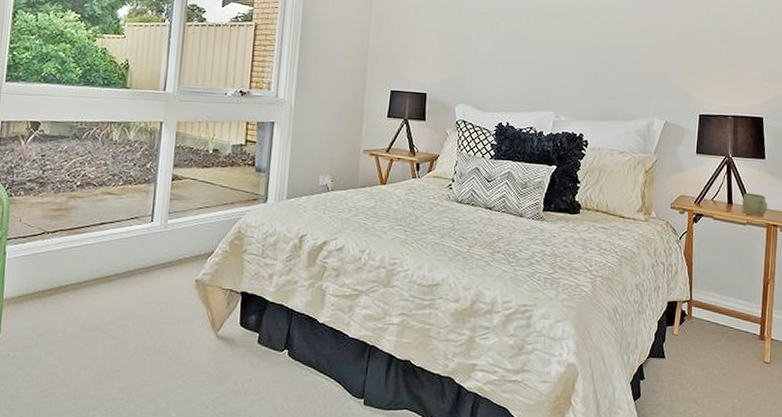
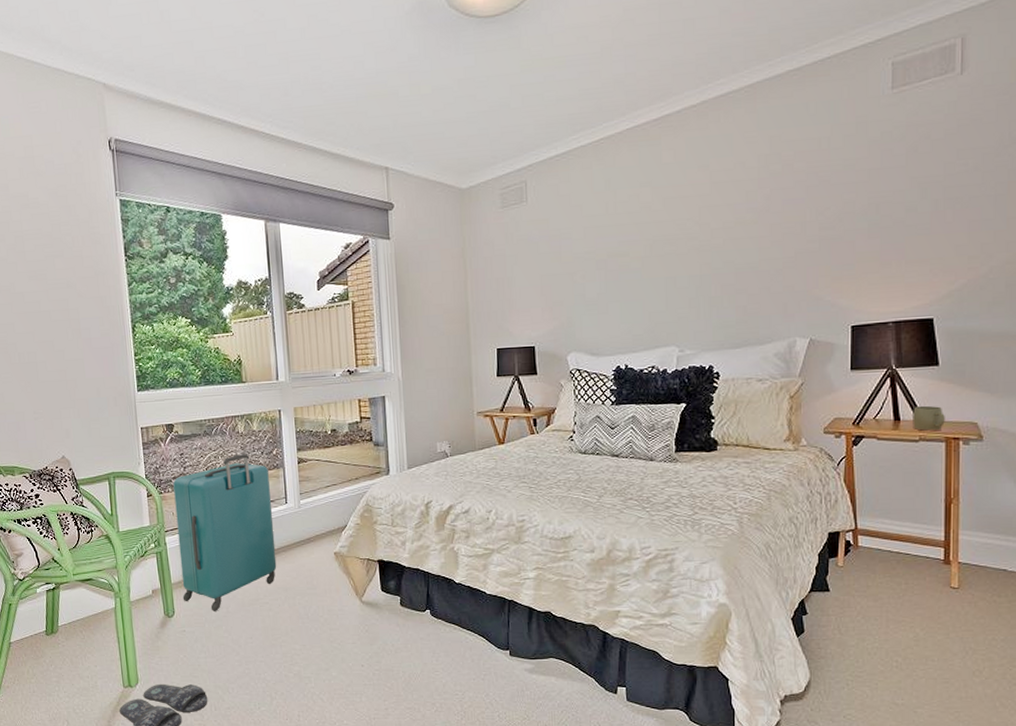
suitcase: none [13,163,138,335] -> present [173,454,277,611]

